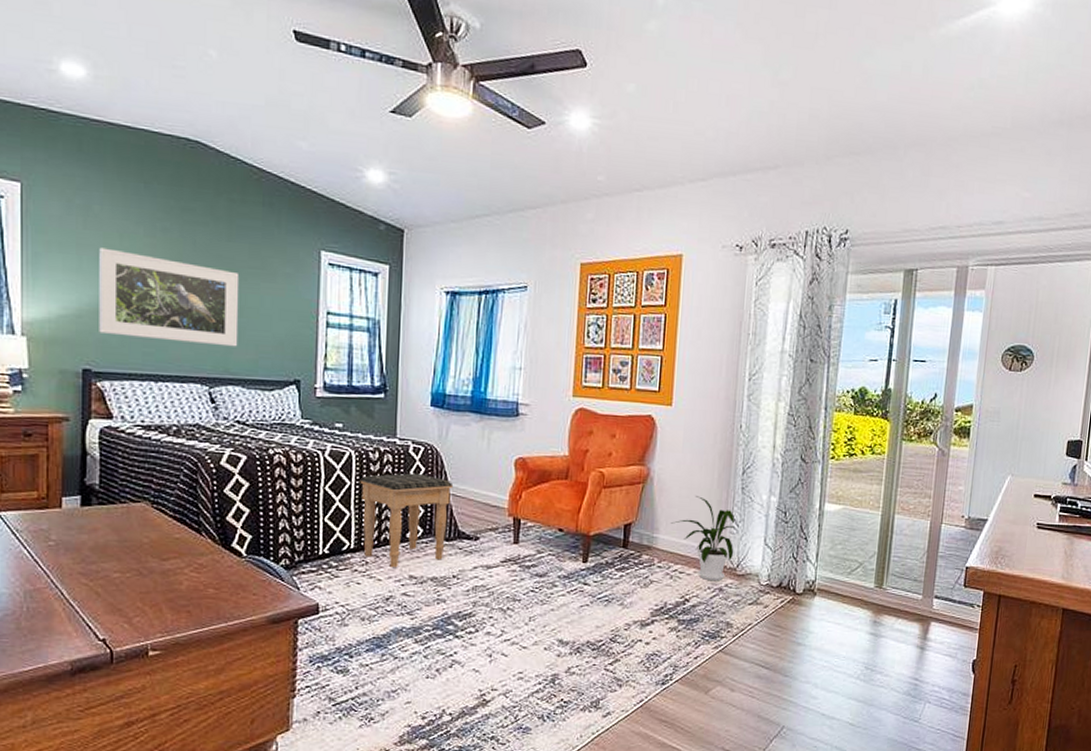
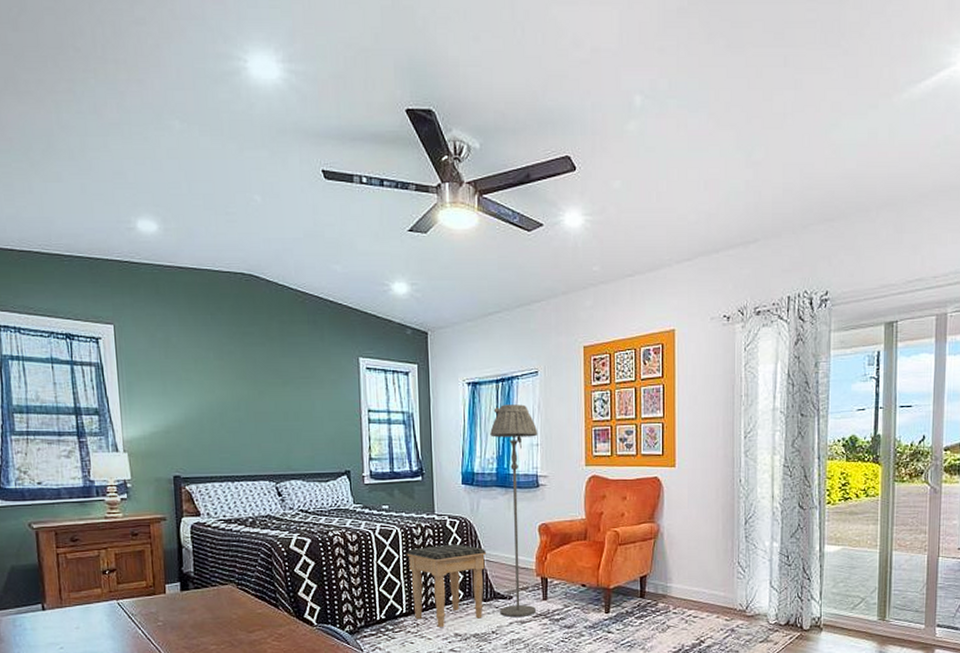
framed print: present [99,247,240,347] -> none [179,373,297,447]
floor lamp: none [464,320,523,561] -> present [490,404,538,617]
house plant: present [671,496,736,582] -> none [683,547,743,623]

